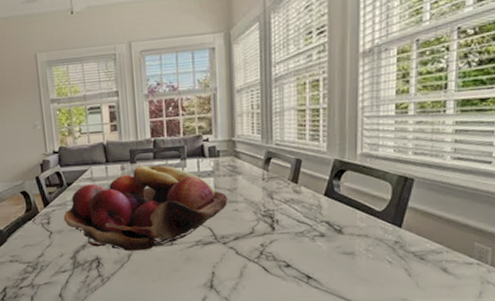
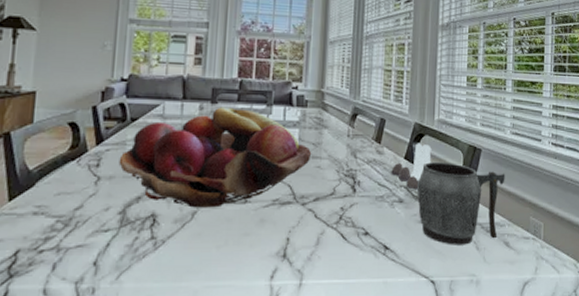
salt and pepper shaker set: none [310,179,355,223] -> present [391,143,432,189]
mug: none [339,195,444,273] -> present [416,162,505,245]

